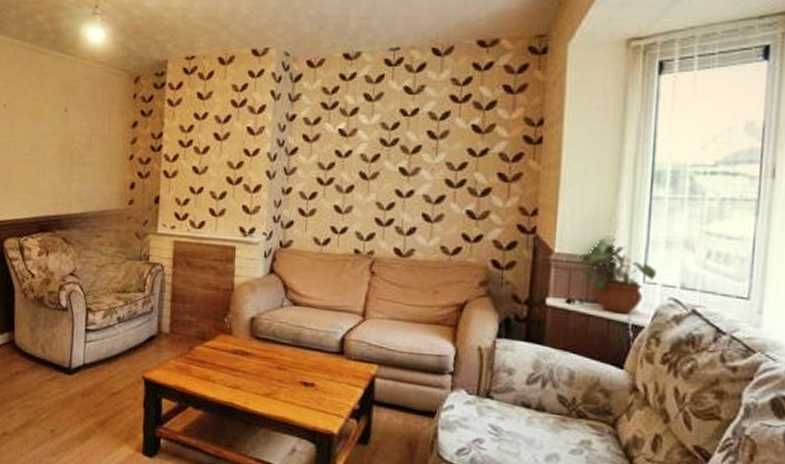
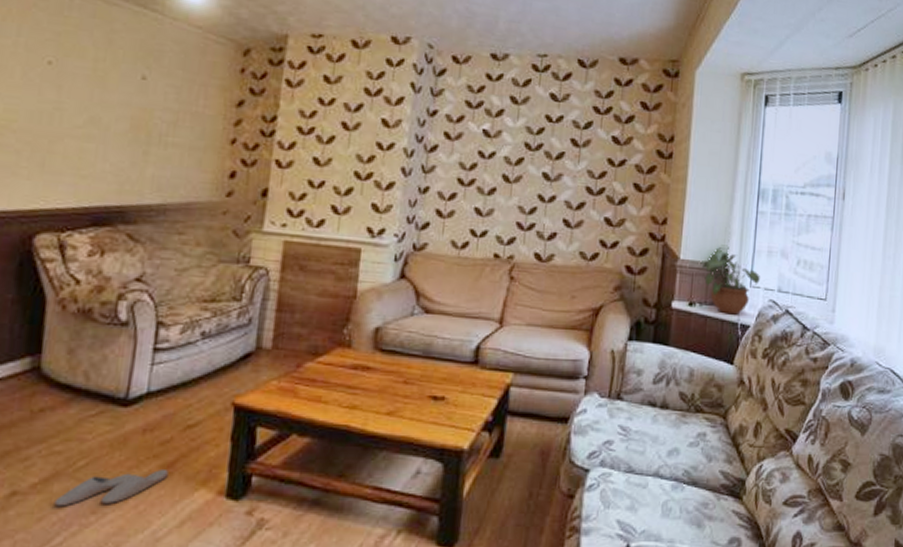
slippers: none [29,425,101,449] -> present [54,468,169,507]

